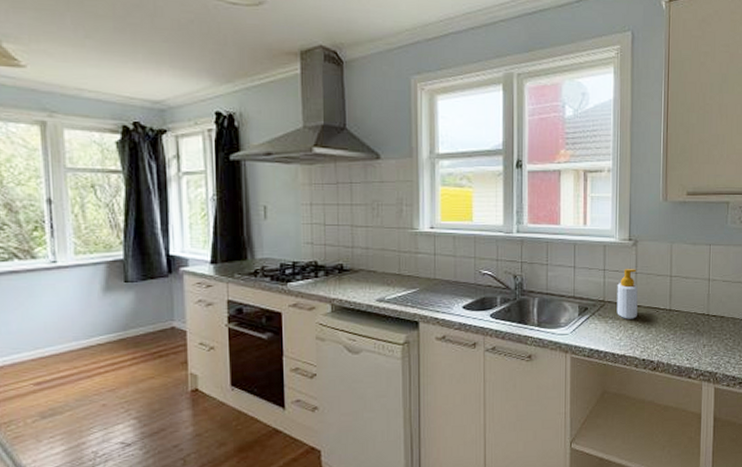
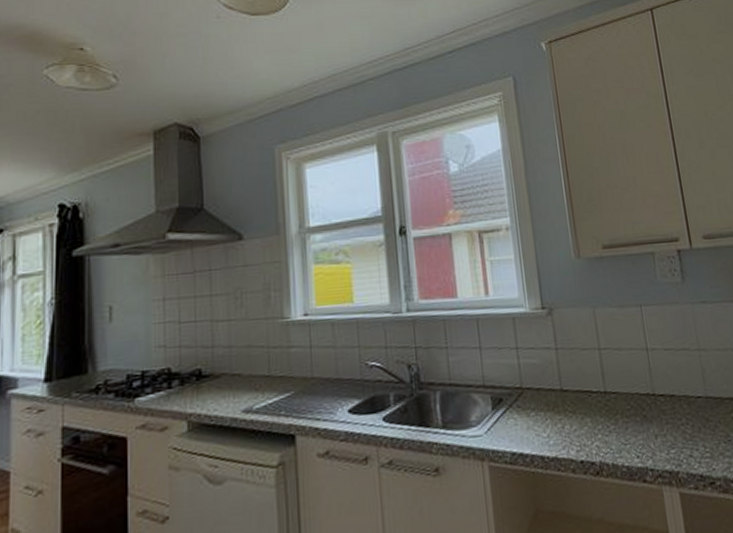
soap bottle: present [617,269,638,319] -> none [535,344,565,409]

